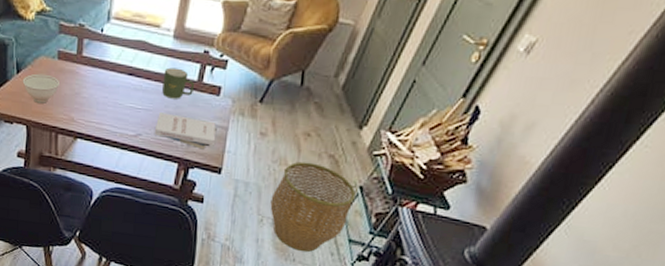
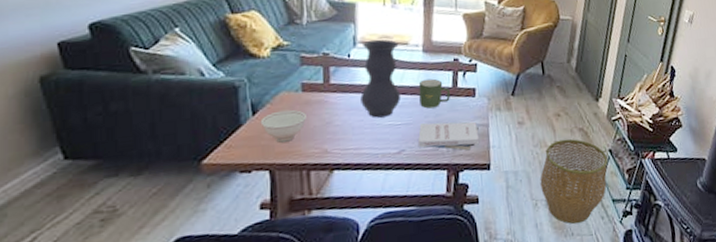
vase: none [107,17,151,99] -> present [360,39,400,118]

